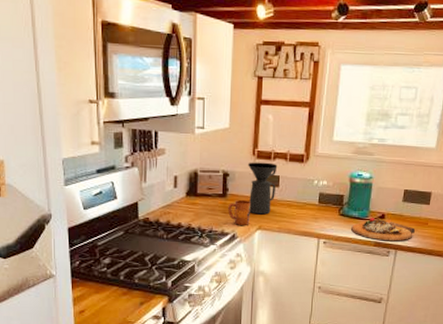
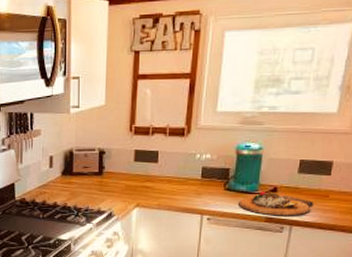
mug: present [228,199,250,226] -> none [104,177,128,204]
coffee maker: present [248,162,278,215] -> none [125,138,156,192]

